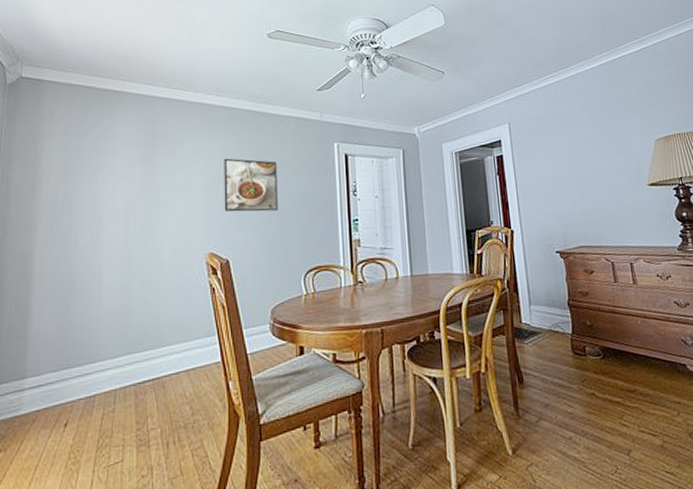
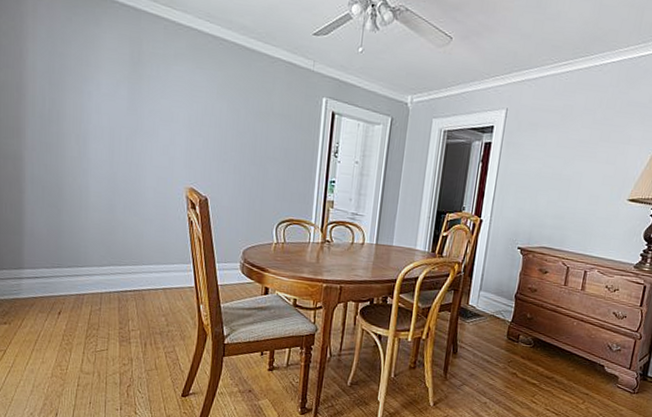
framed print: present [224,158,278,212] -> none [206,94,263,158]

